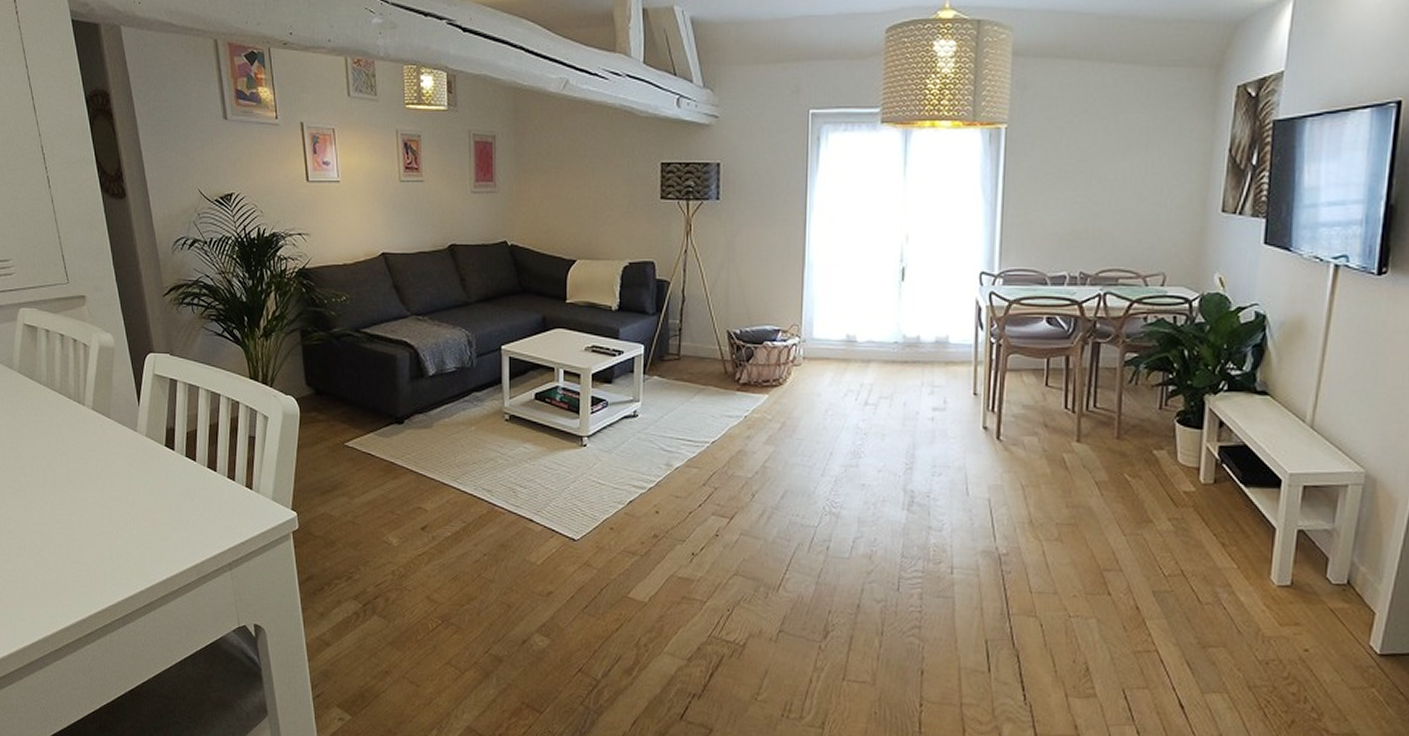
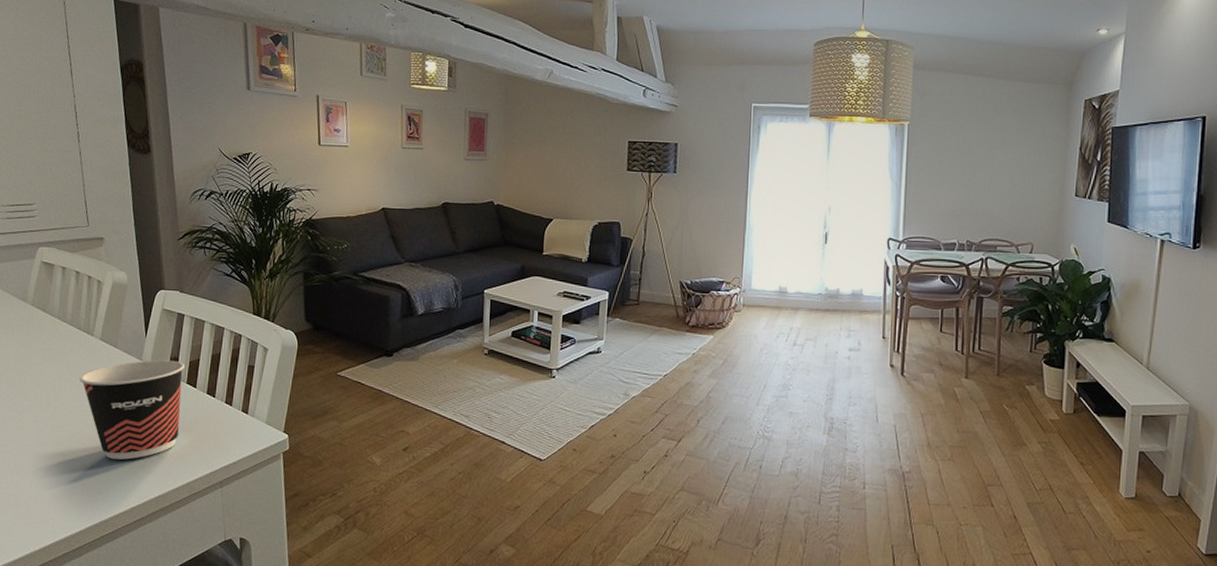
cup: none [75,430,182,540] -> present [79,359,184,460]

